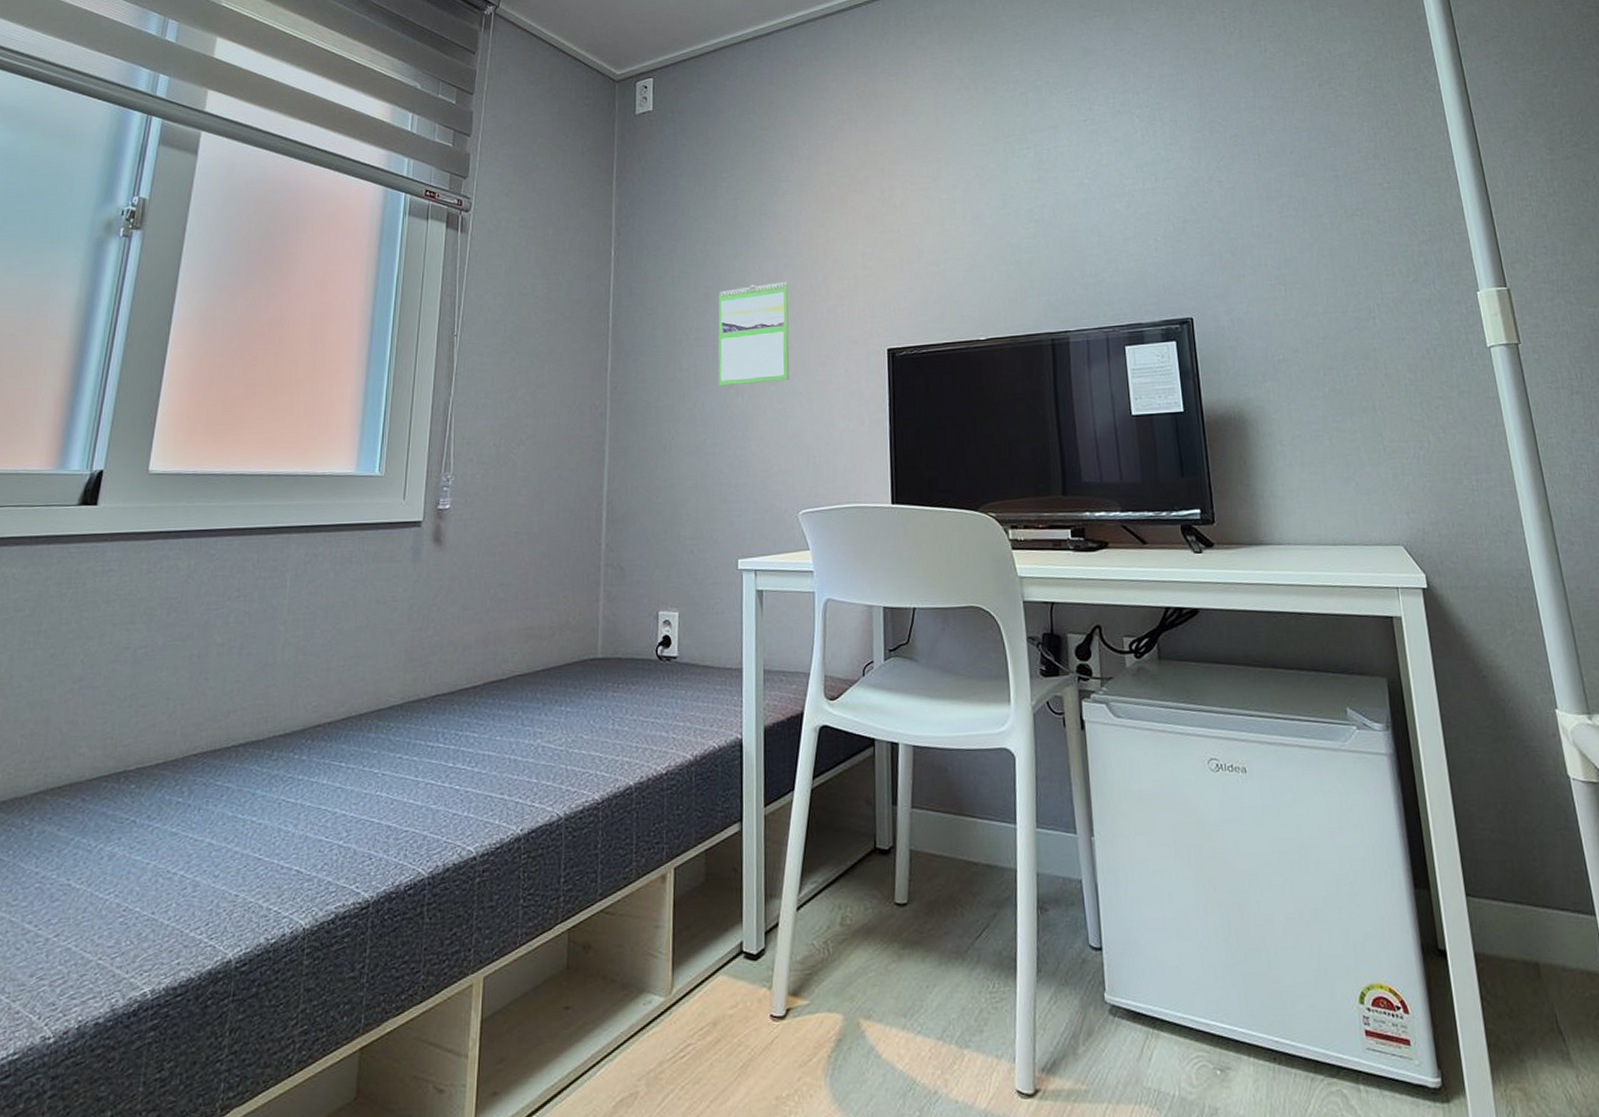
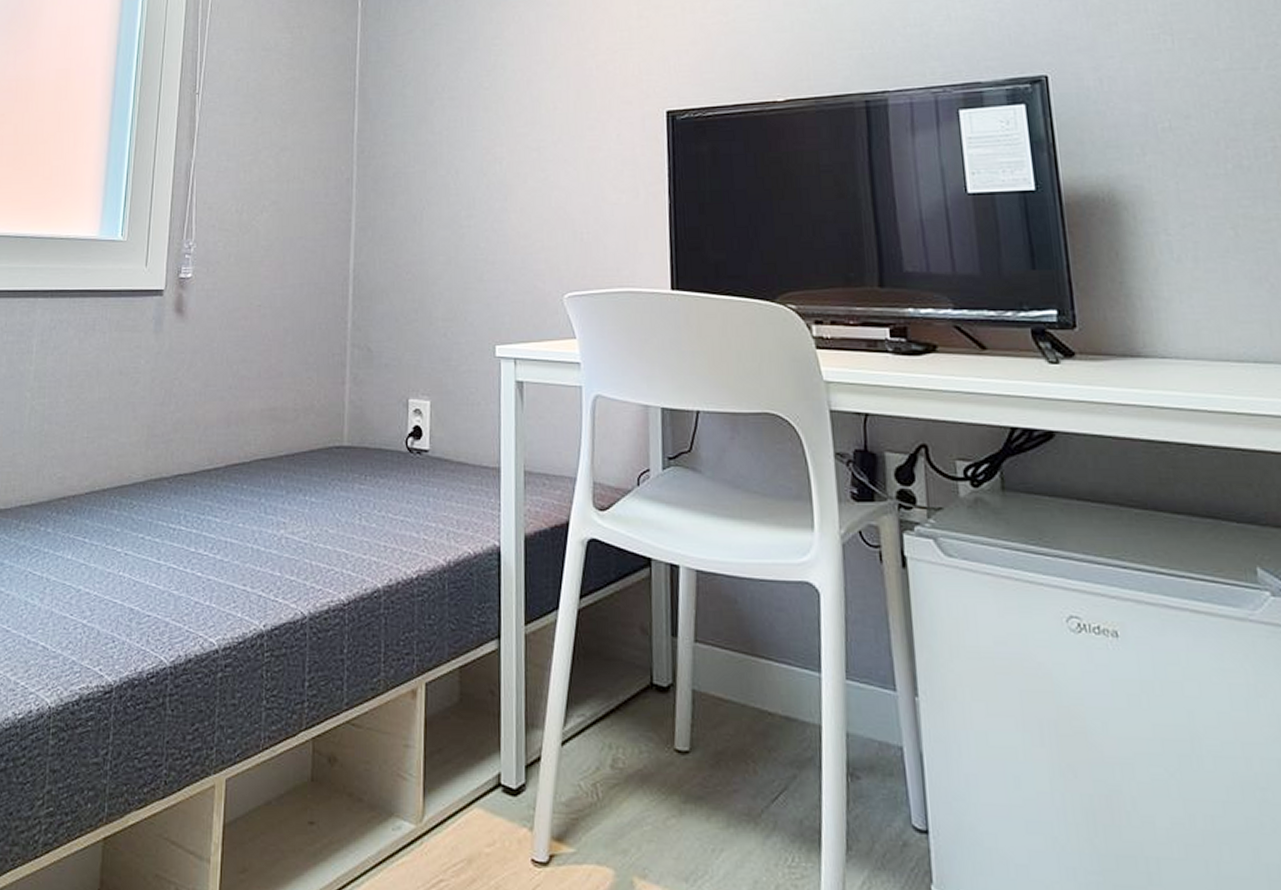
calendar: present [718,282,790,386] -> none [473,34,553,151]

